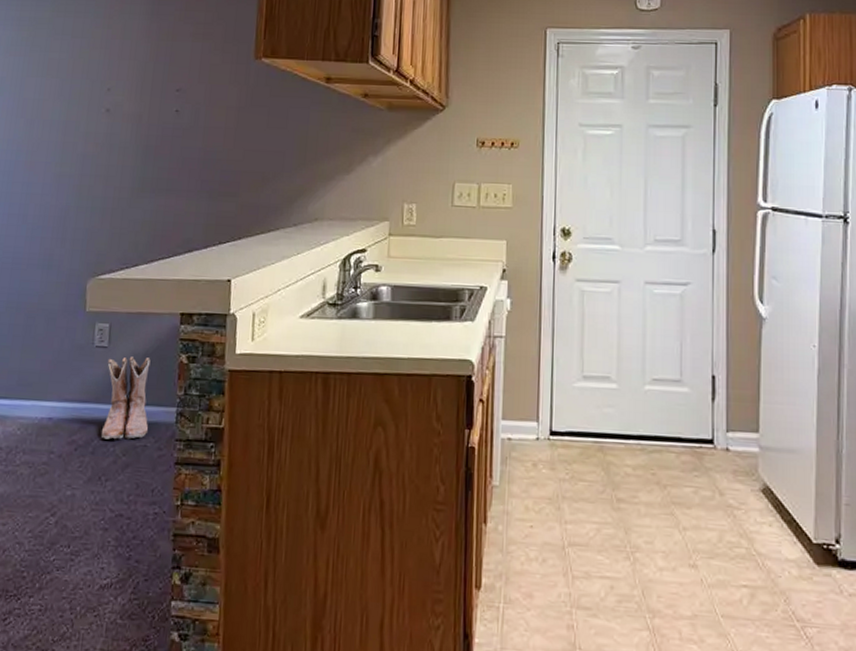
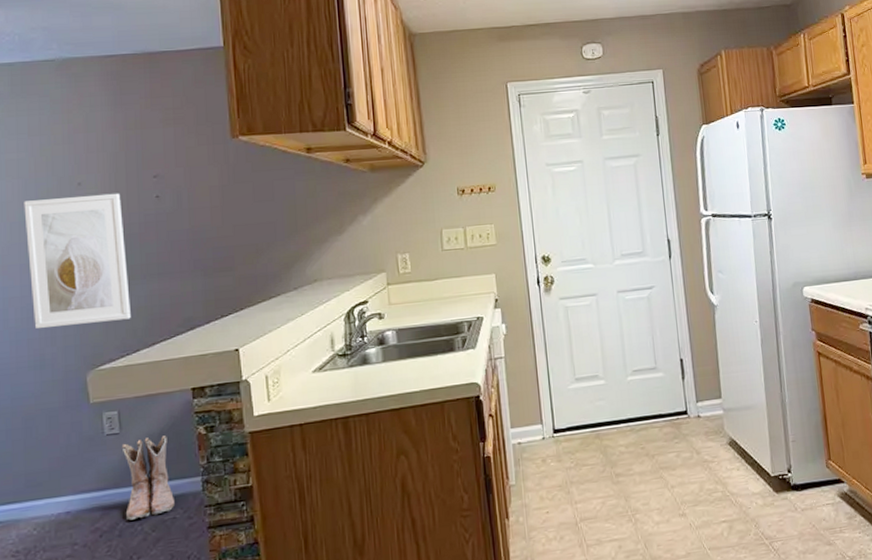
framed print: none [49,100,144,232] -> present [24,193,131,330]

